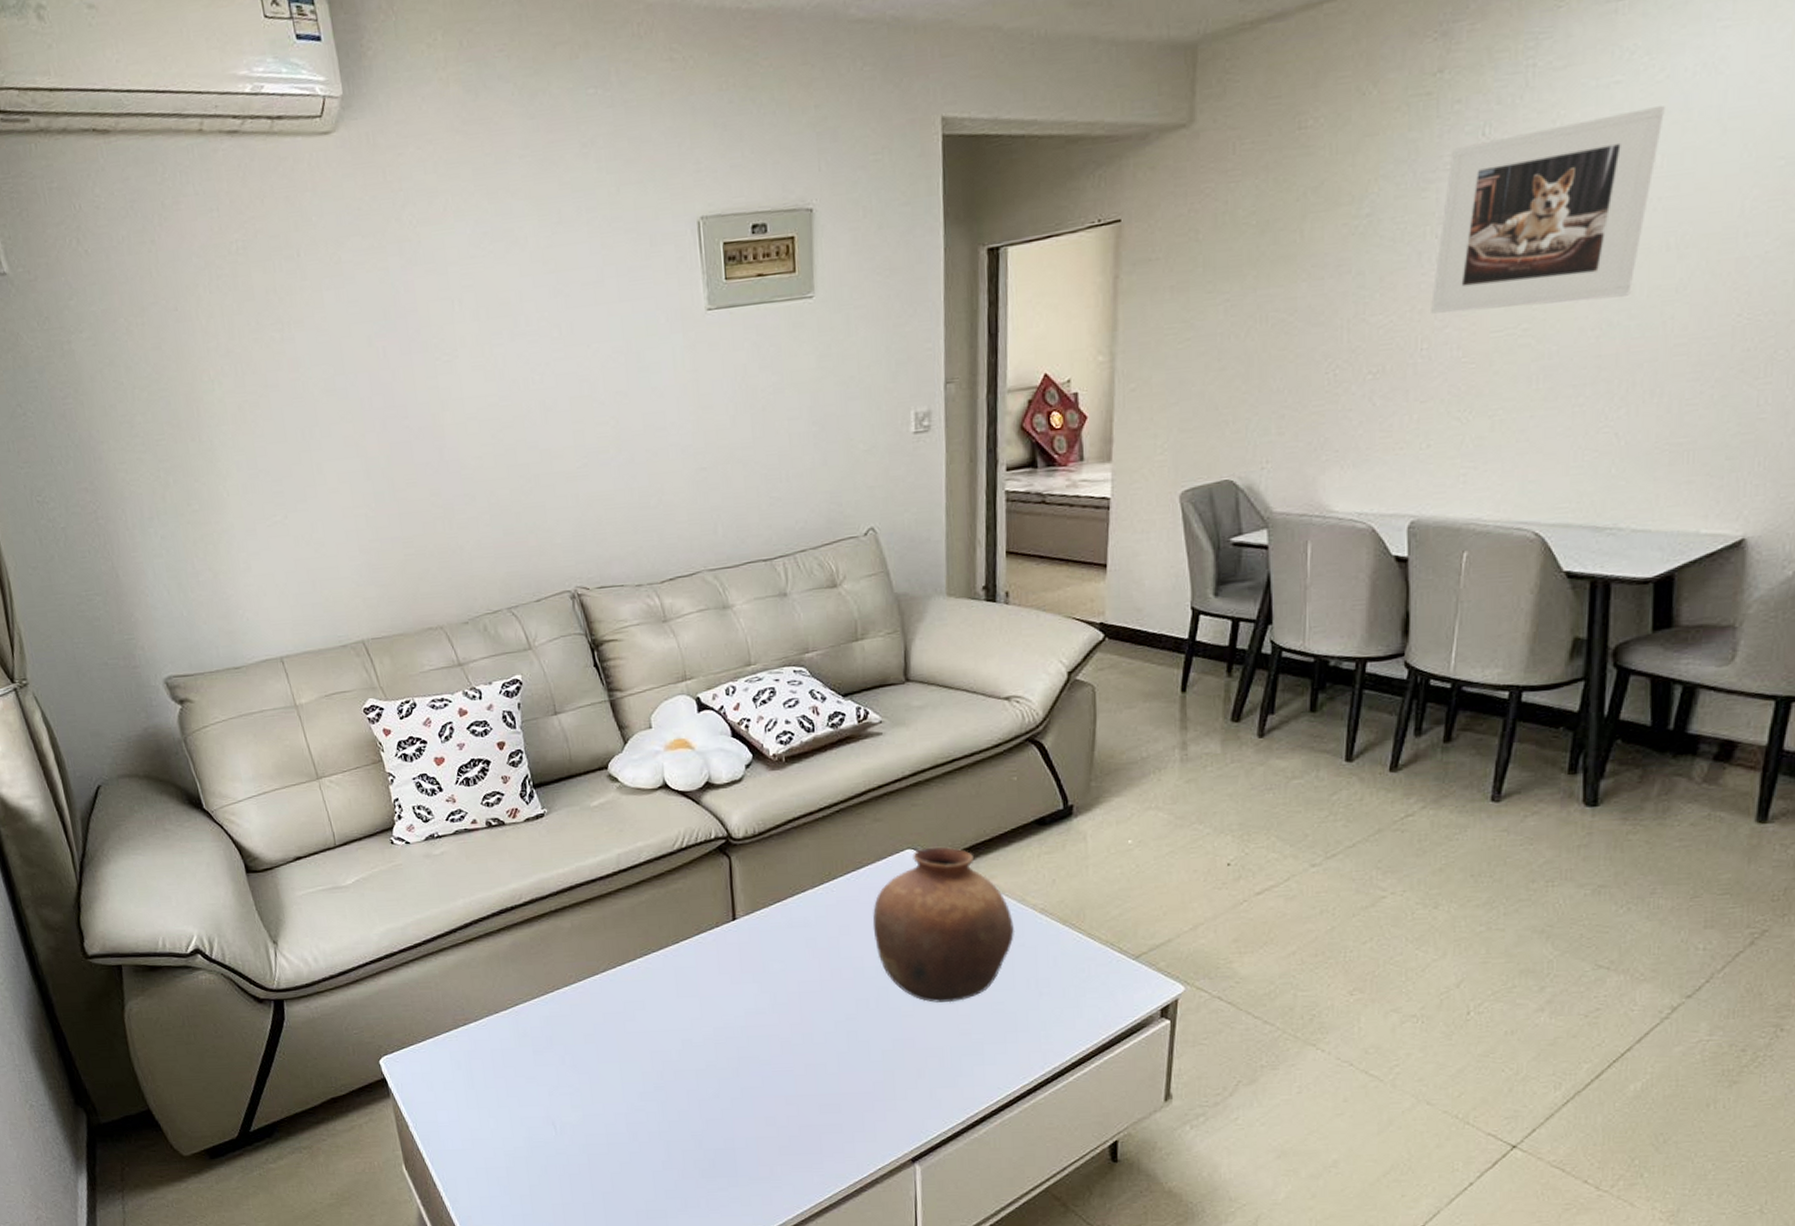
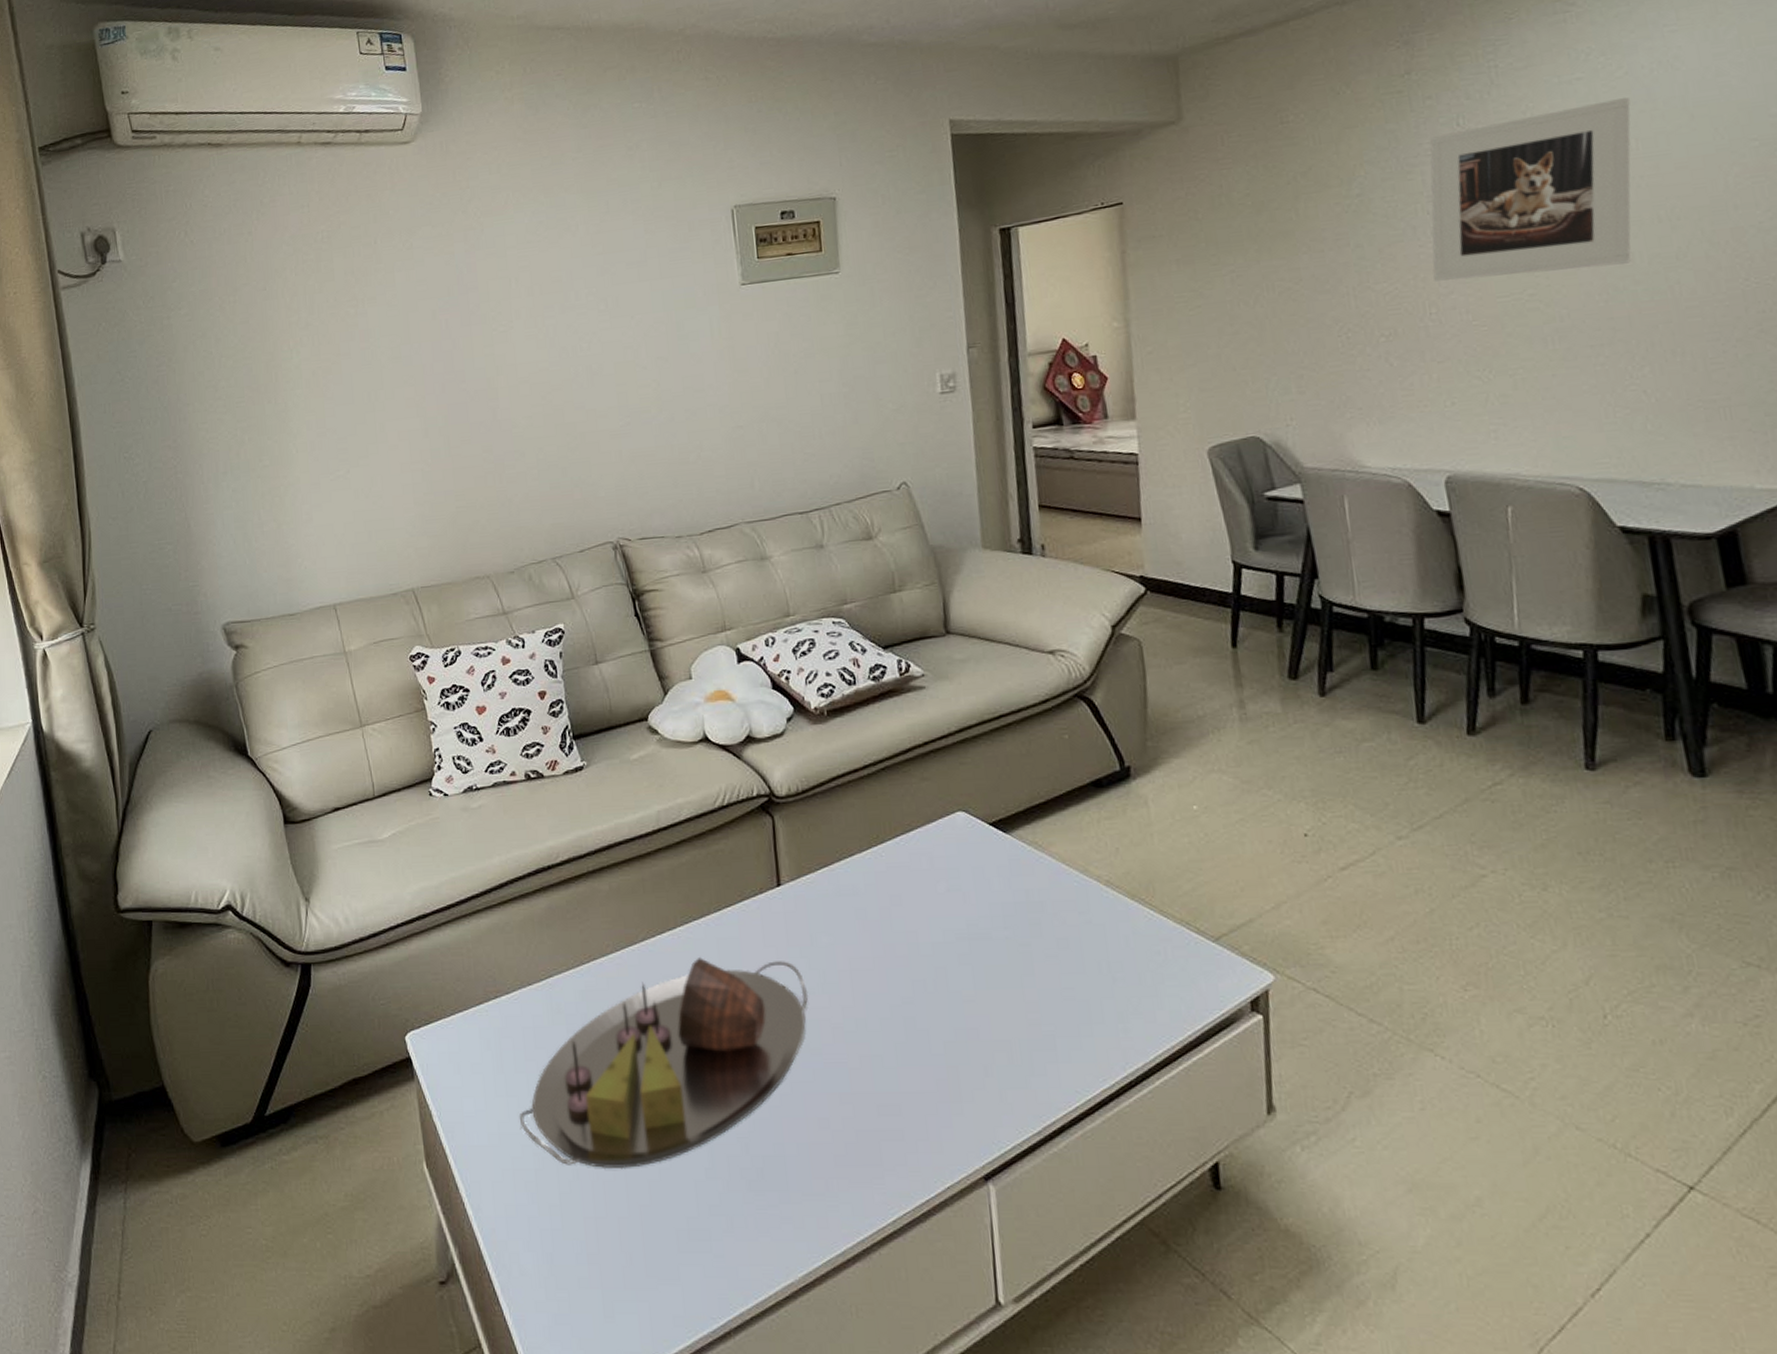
serving tray: none [490,984,760,1165] -> present [519,956,809,1169]
pottery: present [872,846,1015,1003] -> none [925,809,1080,987]

